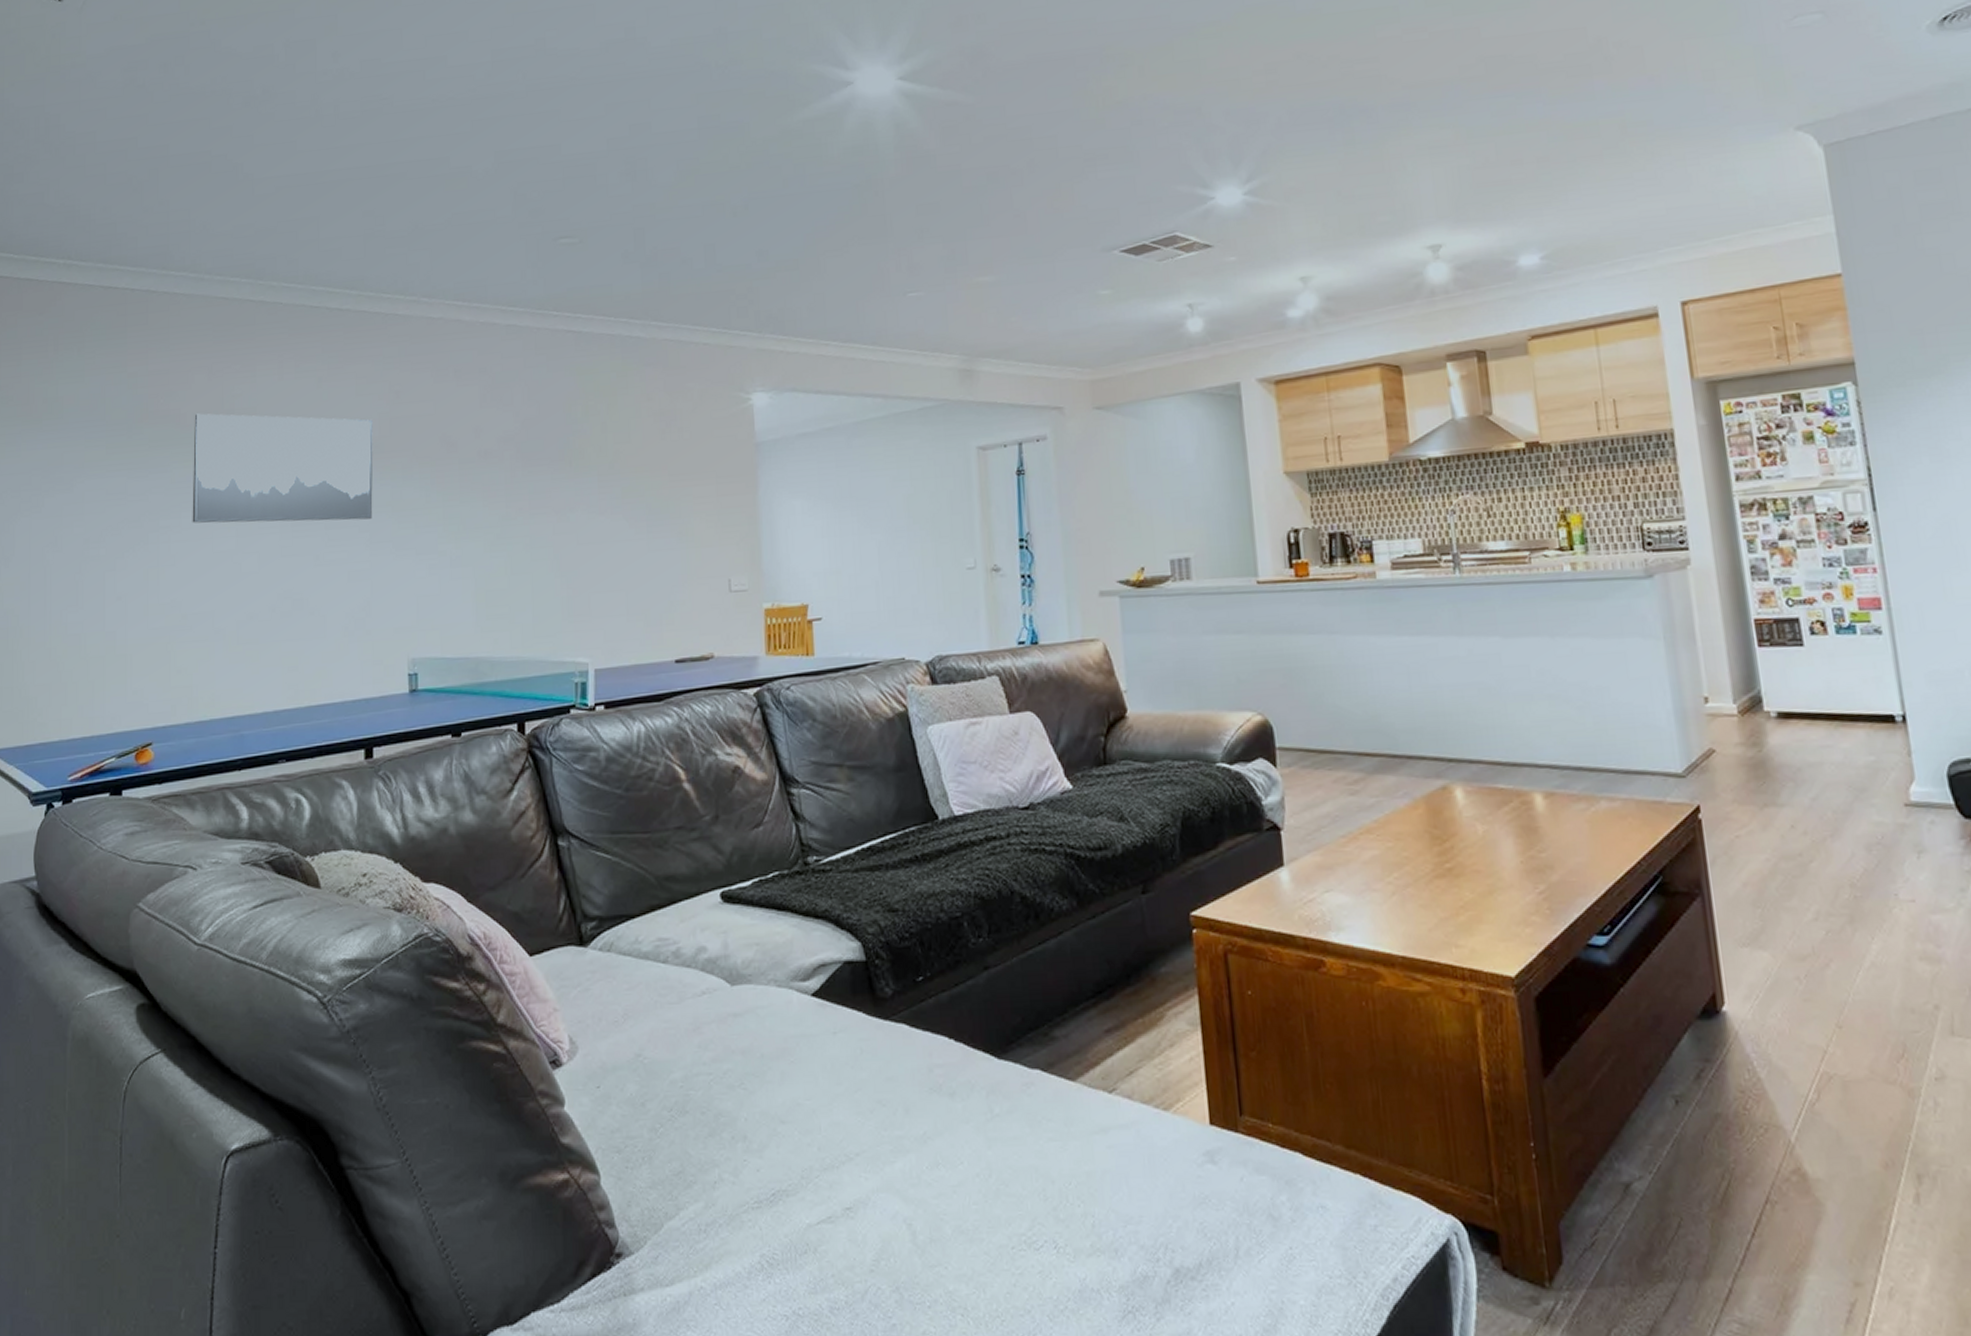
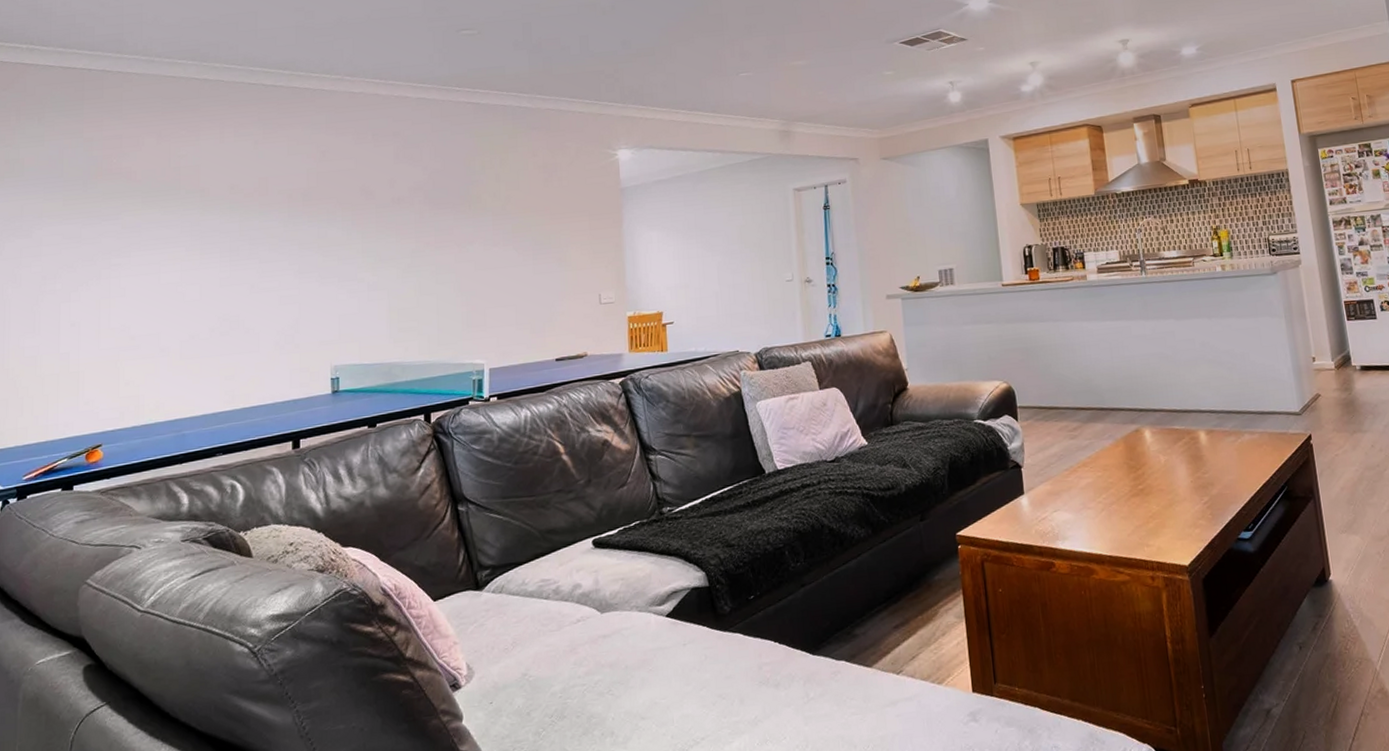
wall art: present [192,413,373,523] -> none [141,170,302,261]

